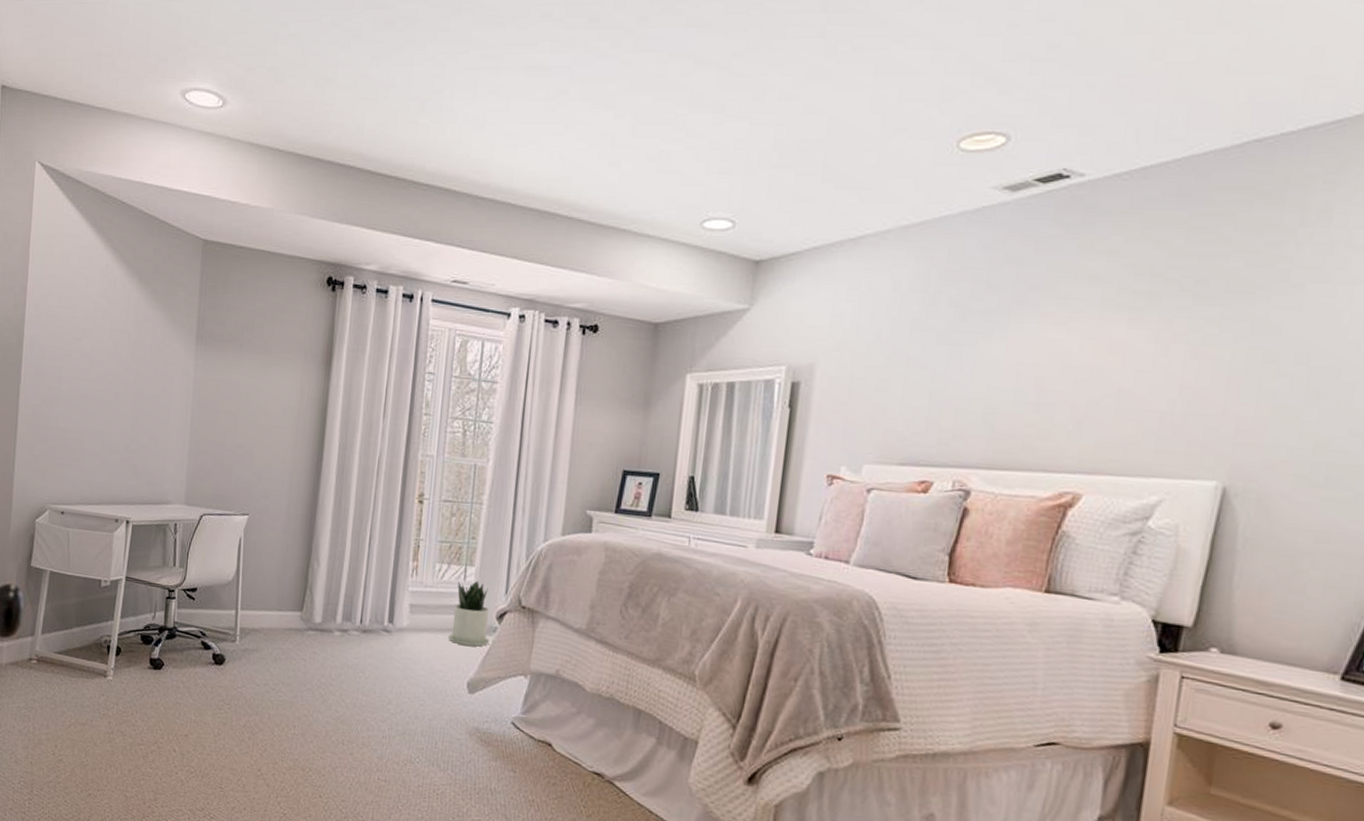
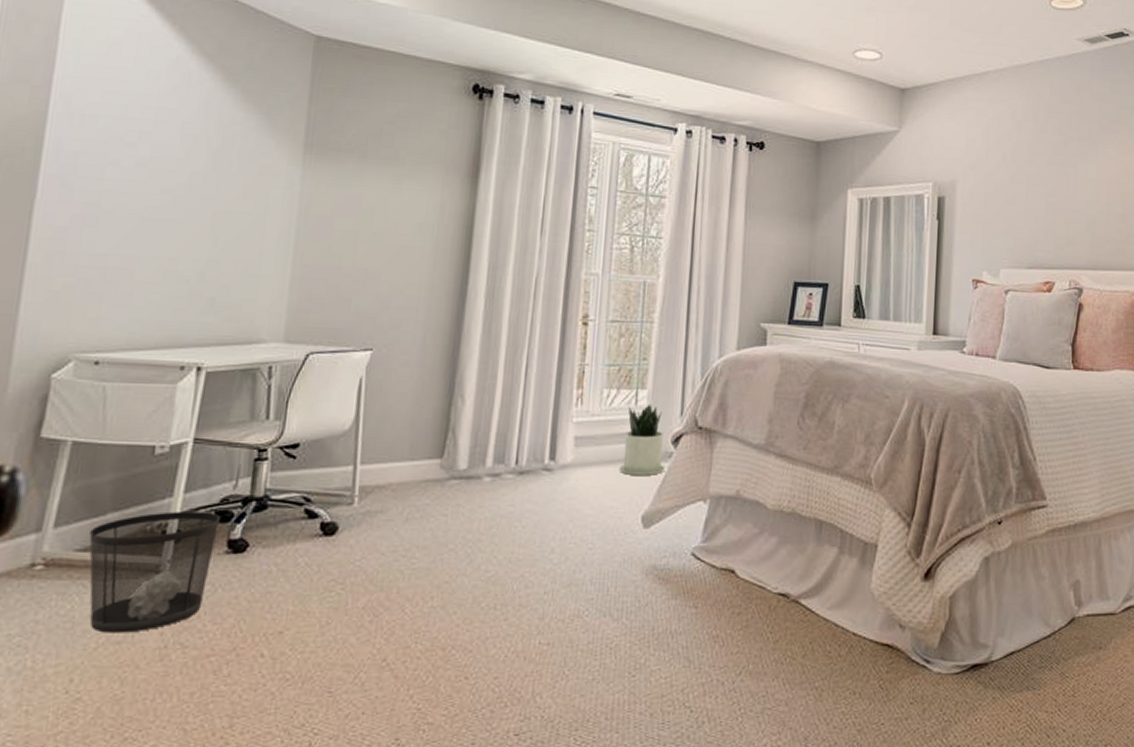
waste bin: none [63,631,145,719] -> present [89,511,221,633]

